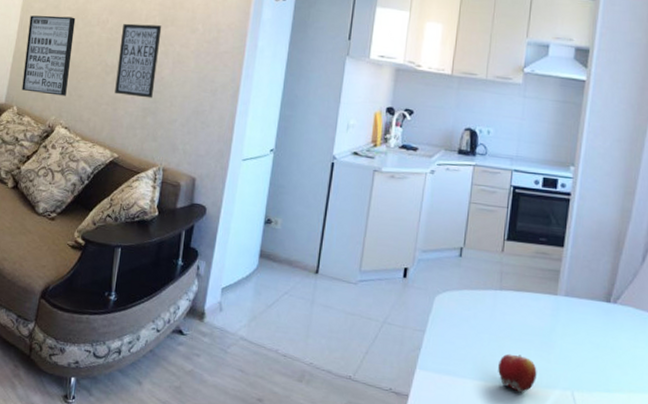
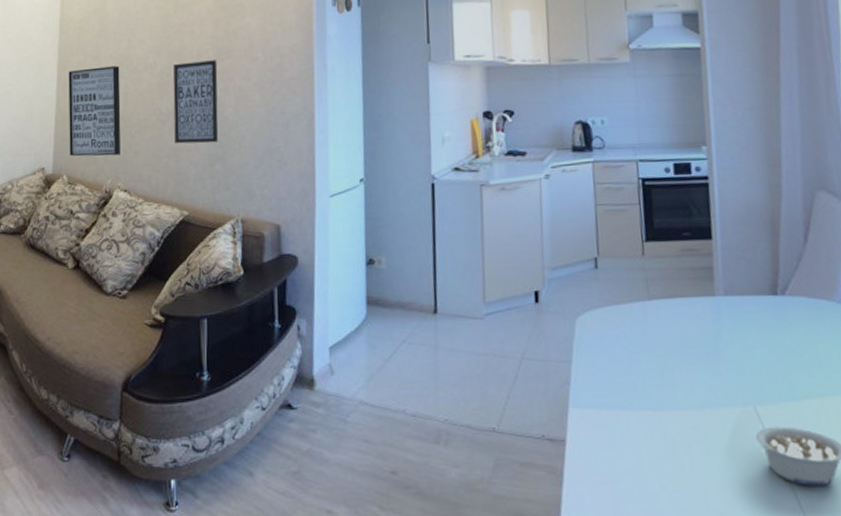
apple: present [498,353,537,393] -> none [662,372,710,417]

